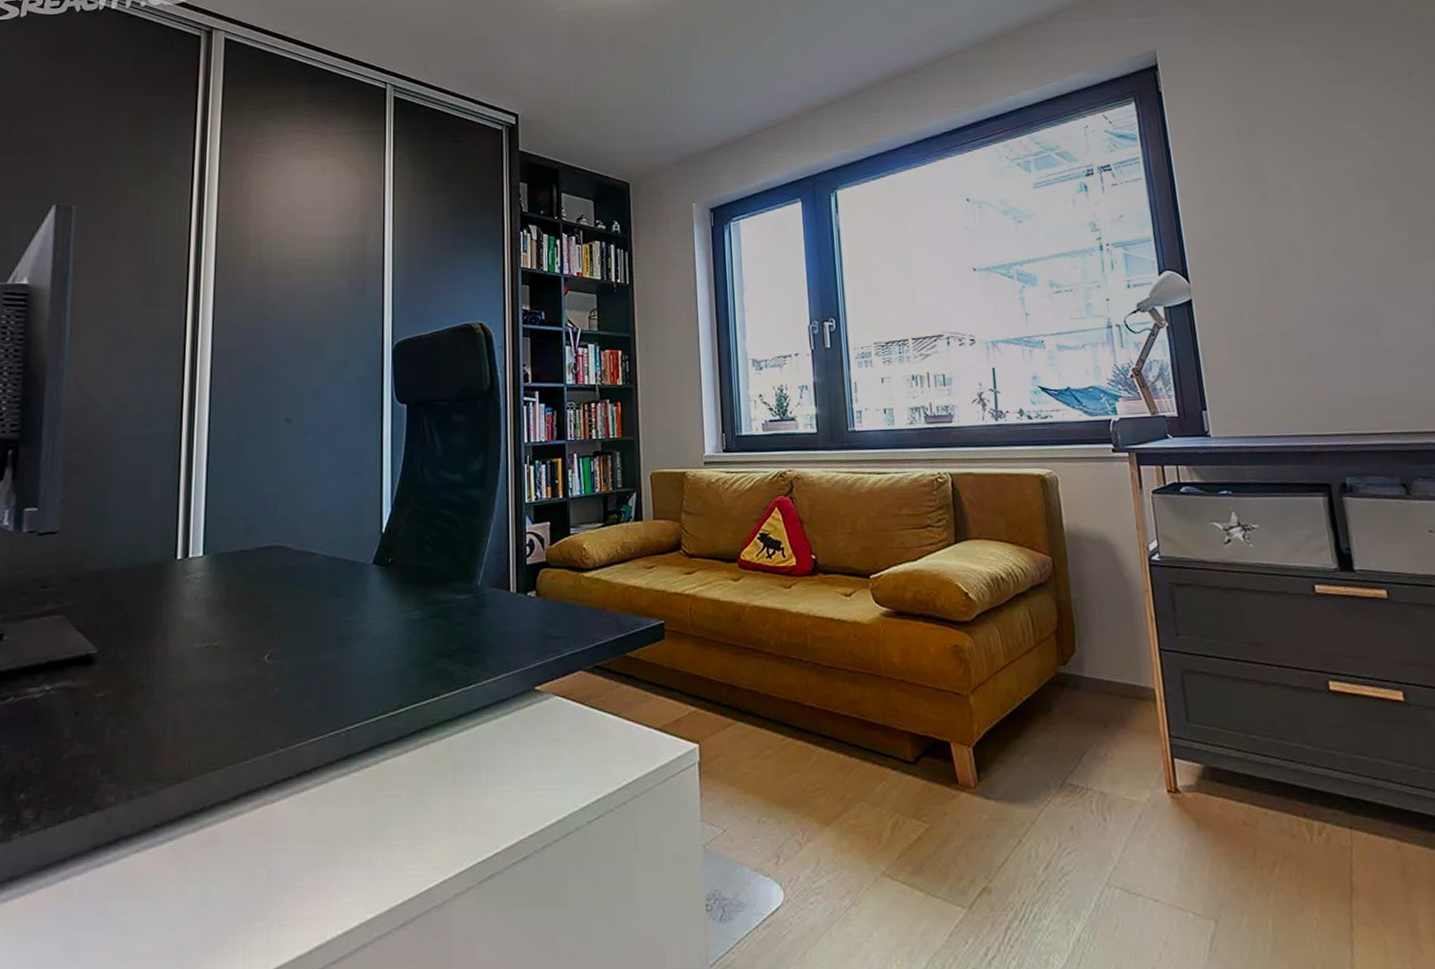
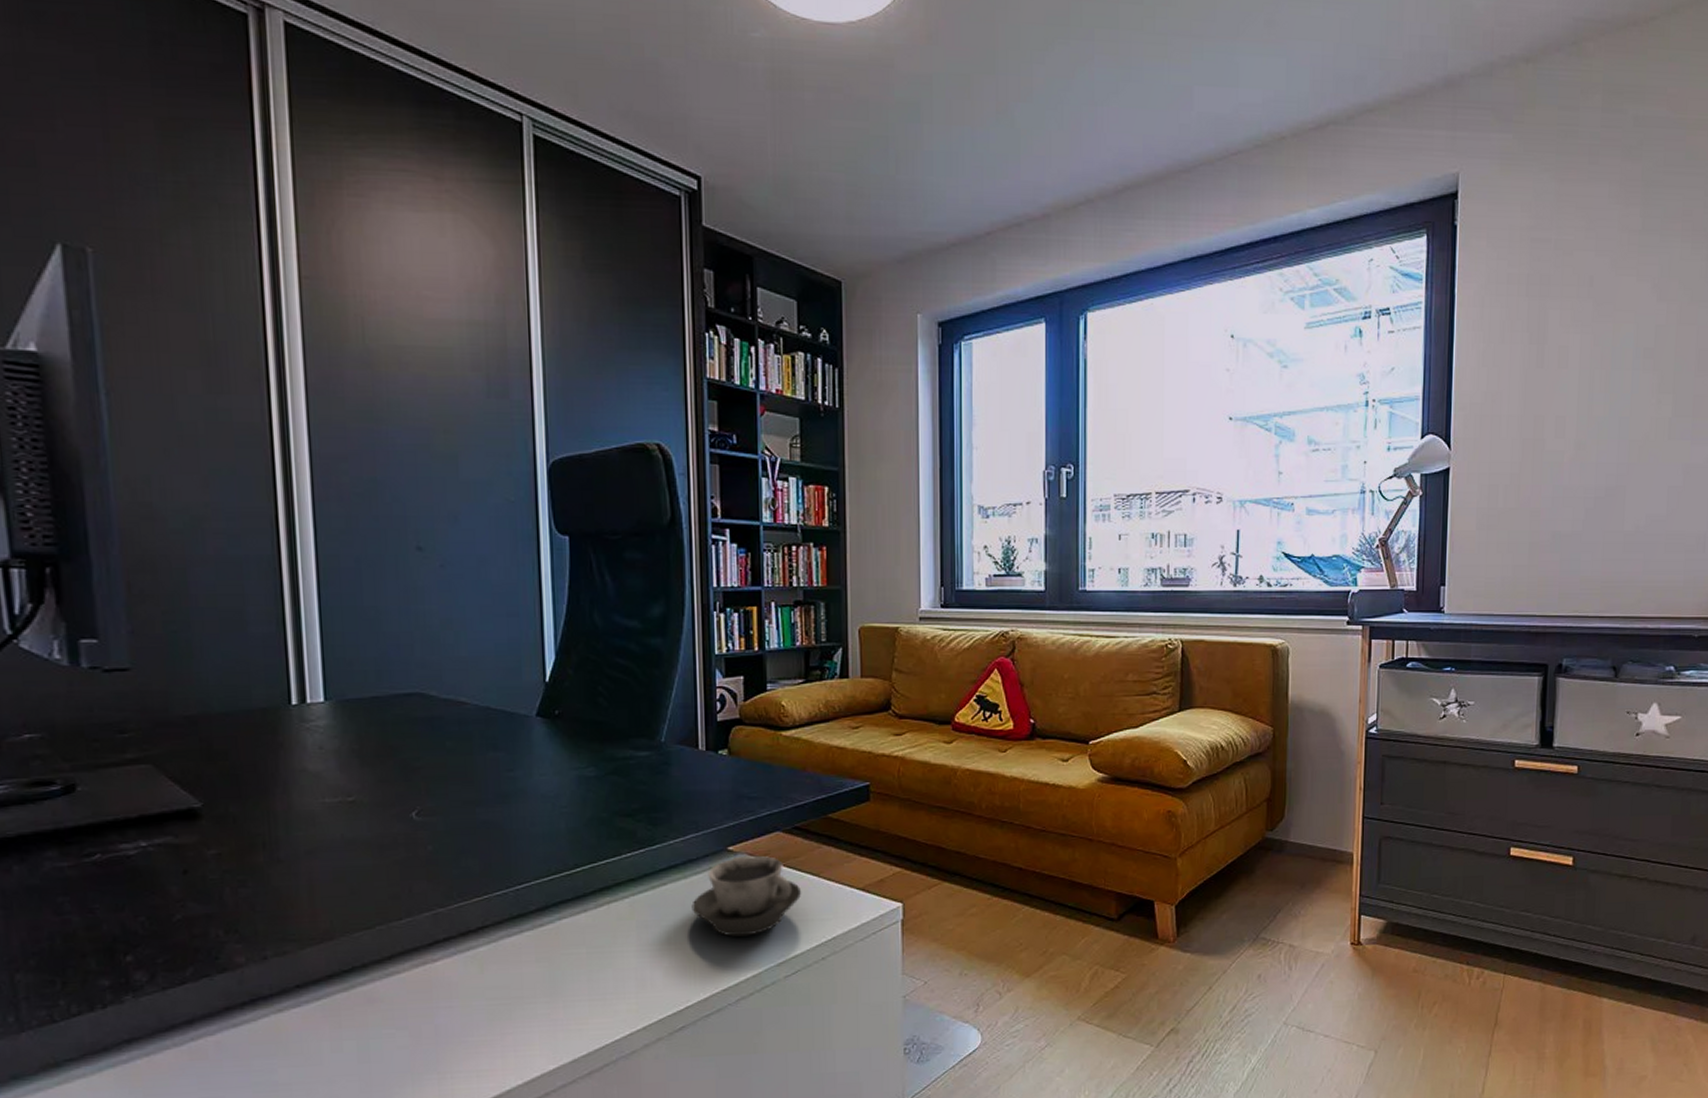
cup: none [502,695,604,779] -> present [691,855,802,937]

